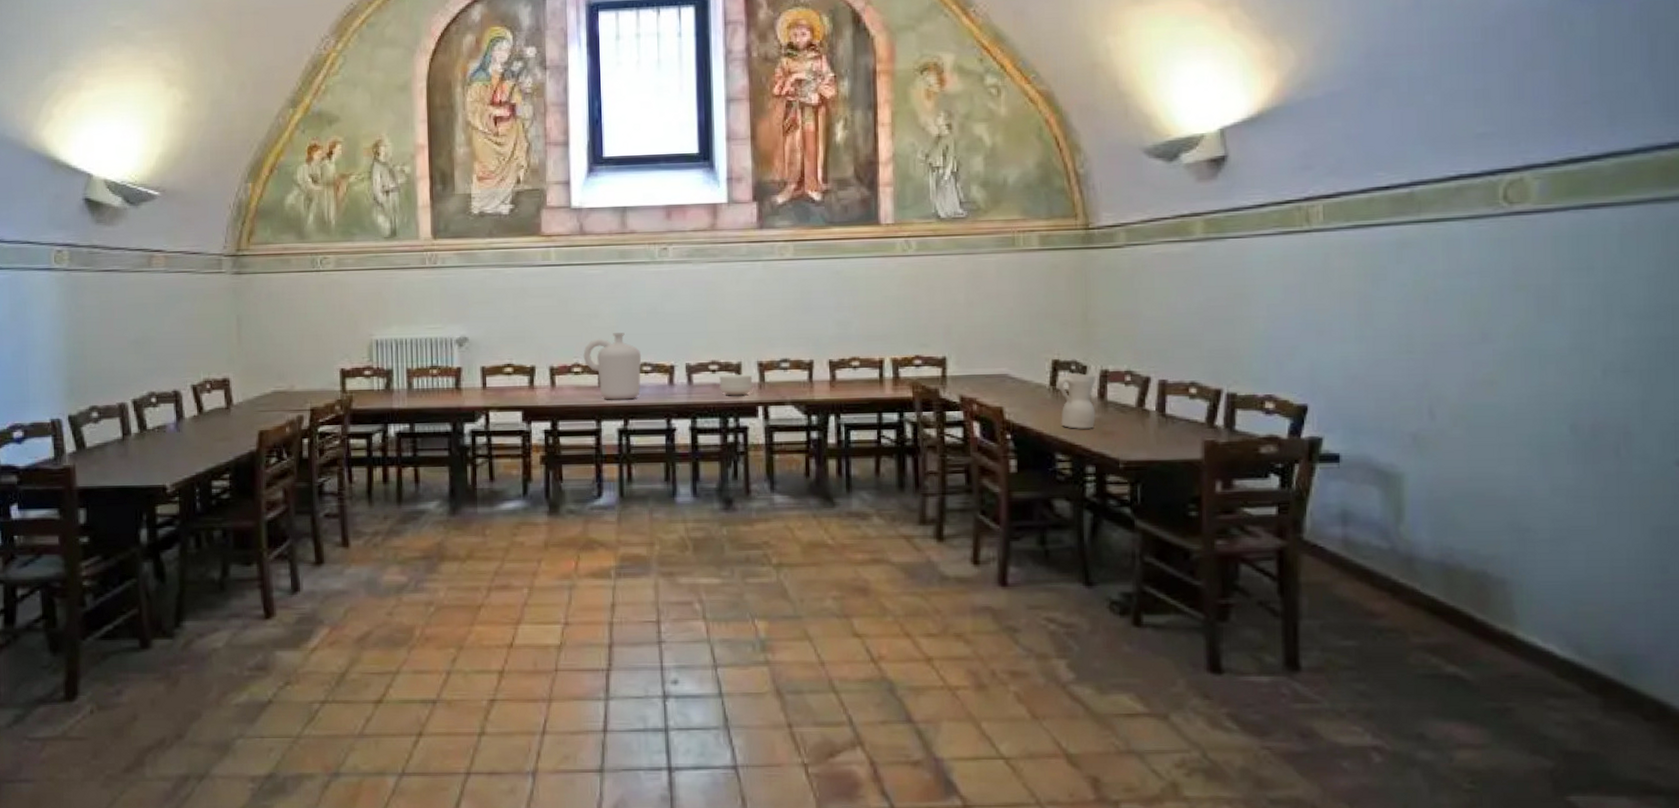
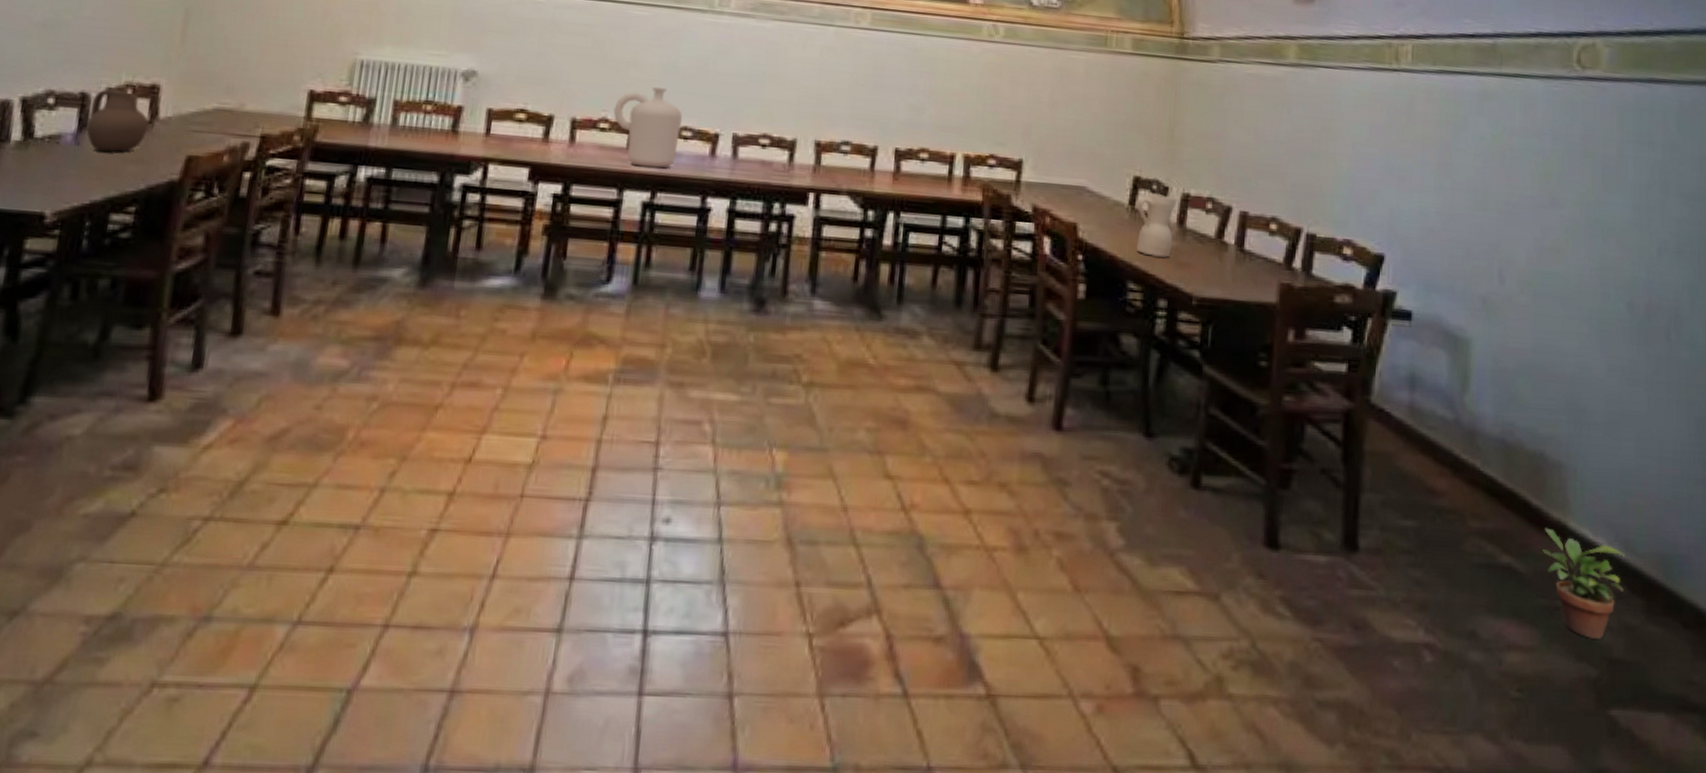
ceramic pitcher: none [182,386,227,434] -> present [85,89,149,152]
bowl: present [719,373,753,396] -> none [768,151,808,179]
potted plant: none [1490,638,1579,735] -> present [1542,527,1626,639]

